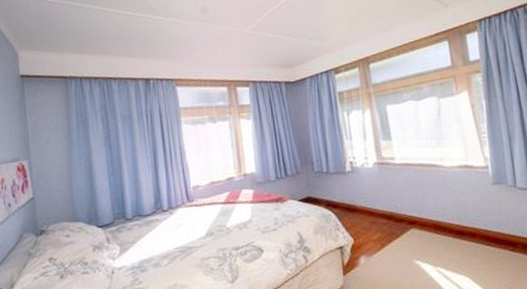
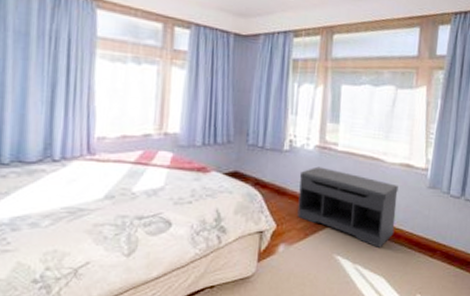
bench: none [365,181,469,248] -> present [297,166,398,247]

